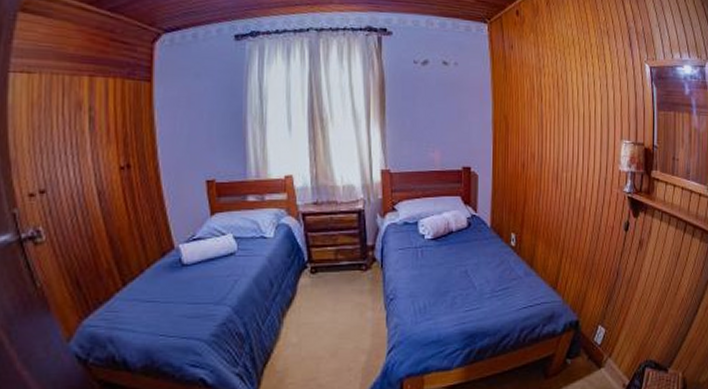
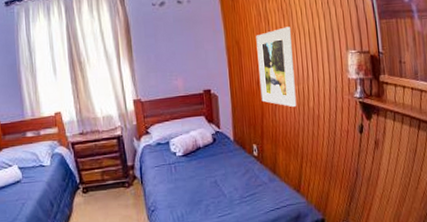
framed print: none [525,106,564,197] -> present [256,26,297,108]

